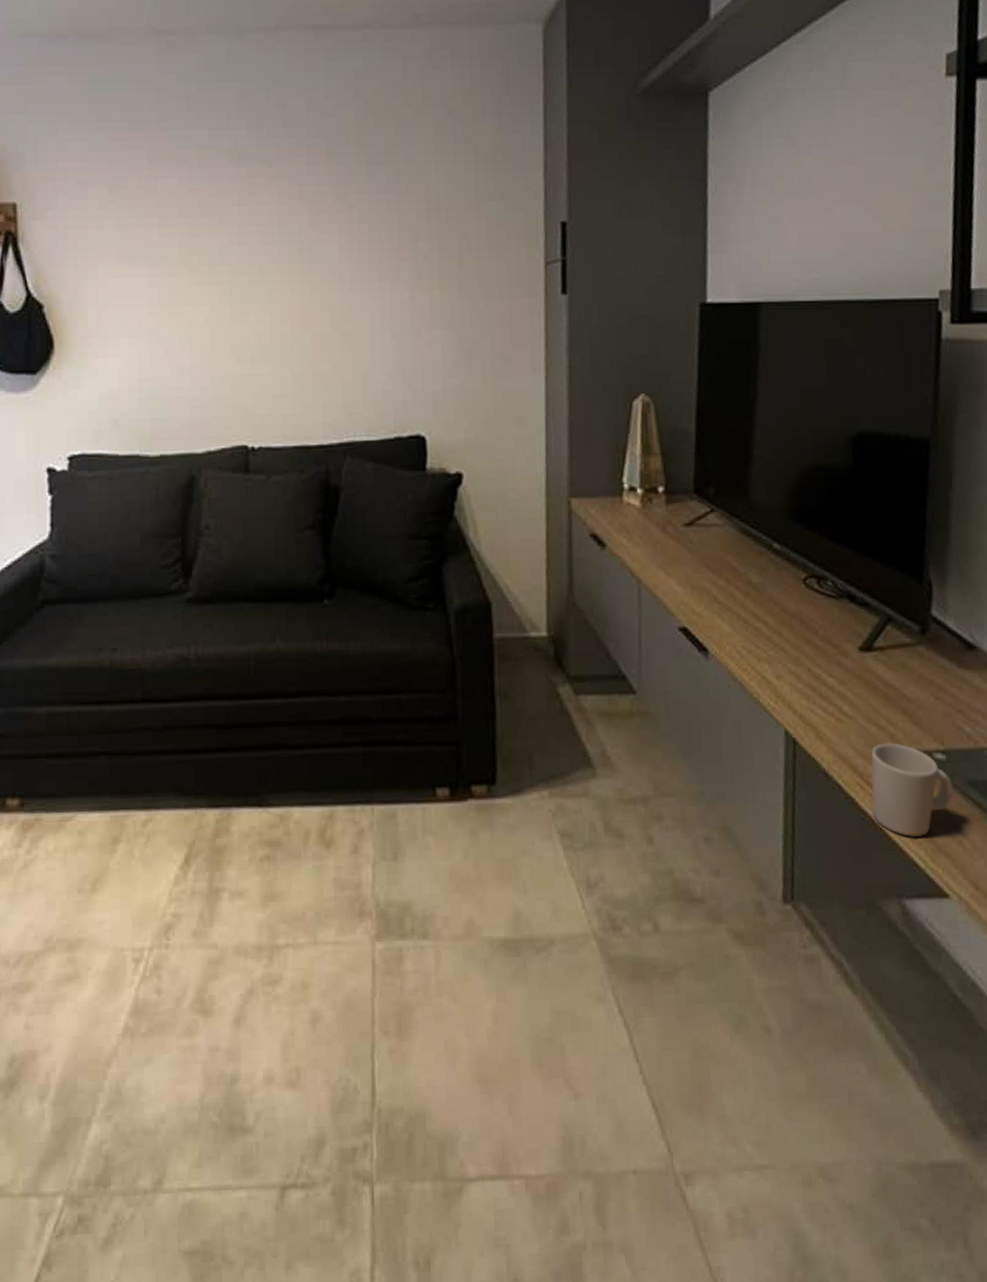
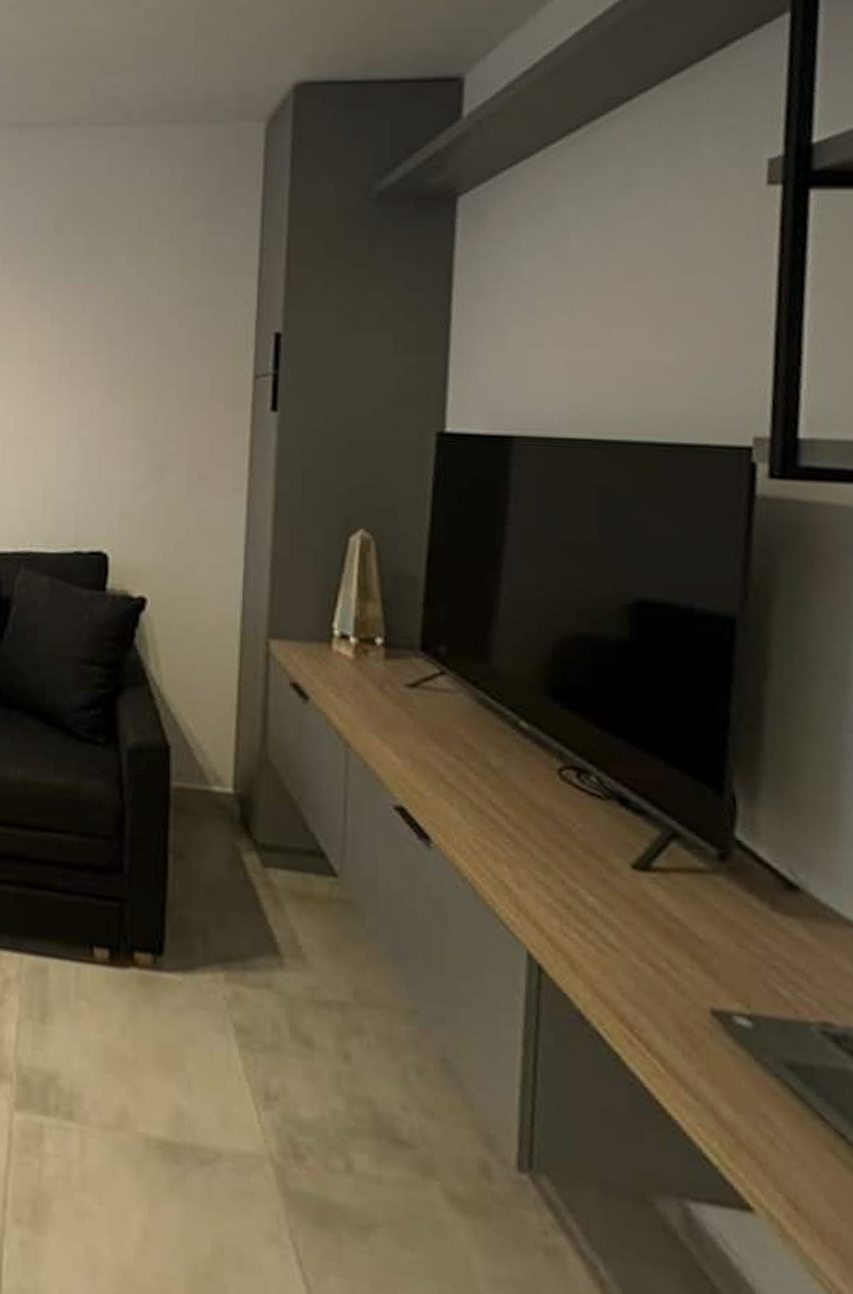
mug: present [871,742,953,838] -> none [643,991,763,1123]

